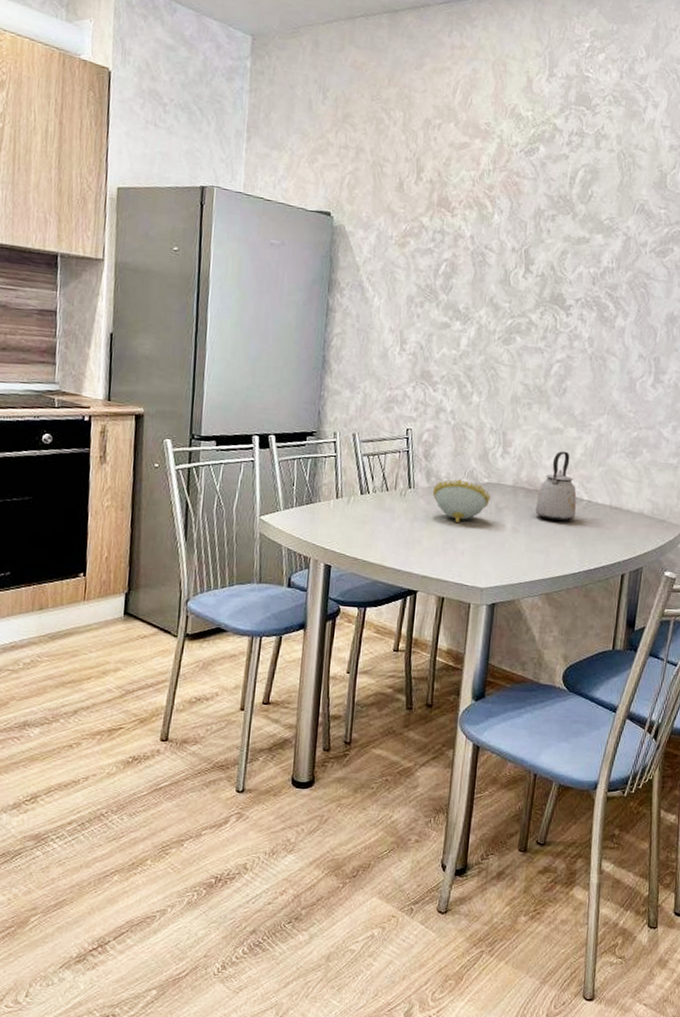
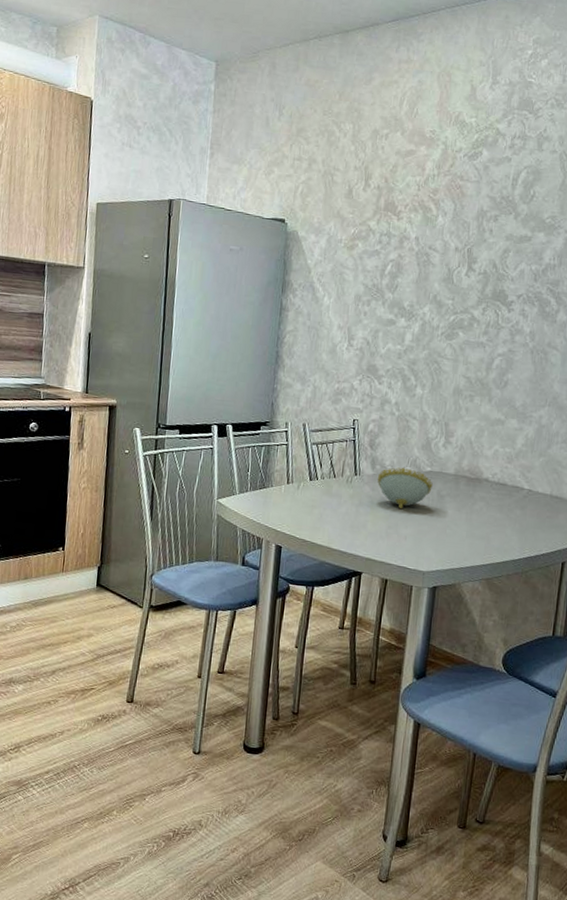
kettle: present [534,451,577,522] -> none [476,441,517,510]

